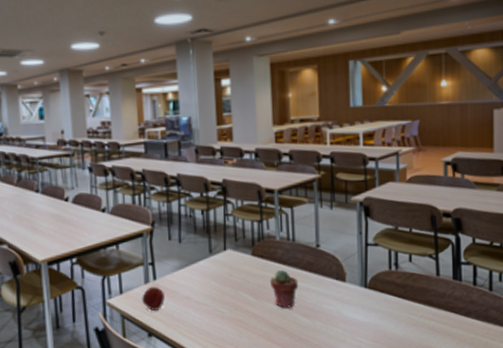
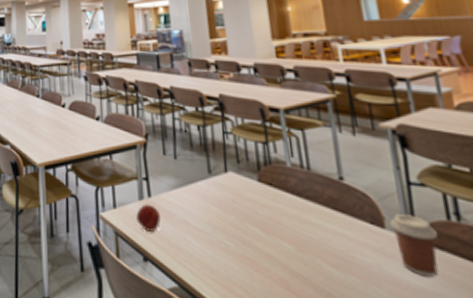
potted succulent: present [270,269,299,308] -> none [283,202,321,252]
coffee cup: none [349,269,382,314] -> present [389,214,439,277]

